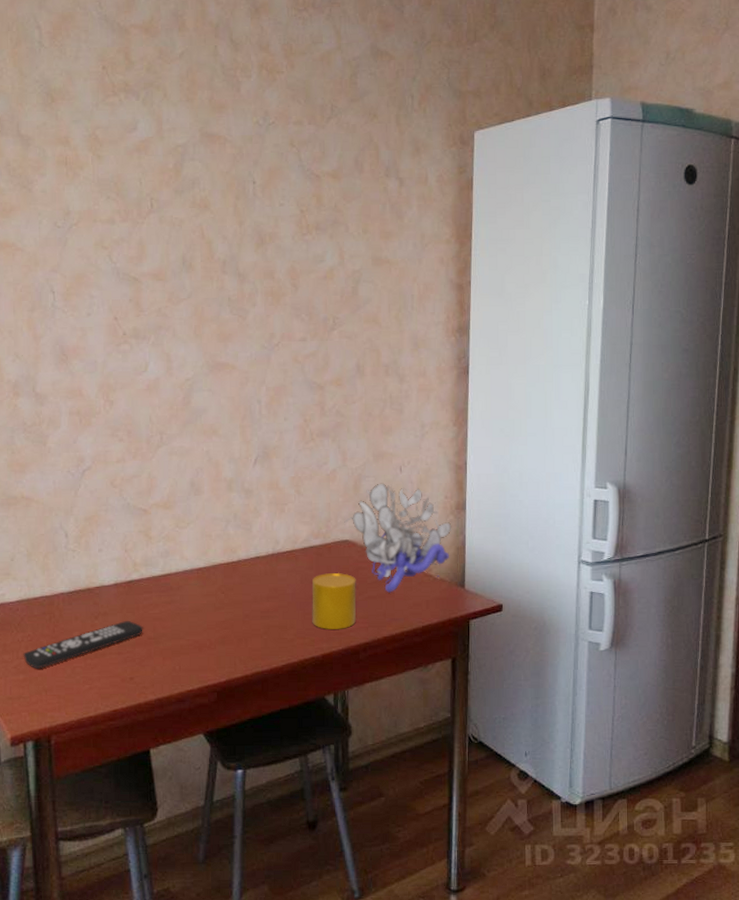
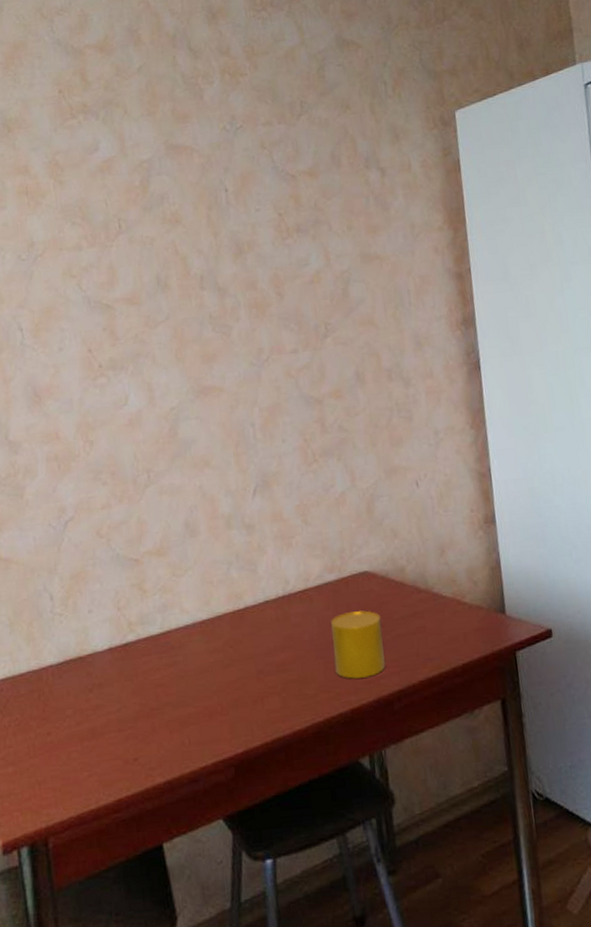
remote control: present [23,620,143,669] -> none [11,690,145,759]
plant: present [344,483,452,593] -> none [360,501,484,628]

